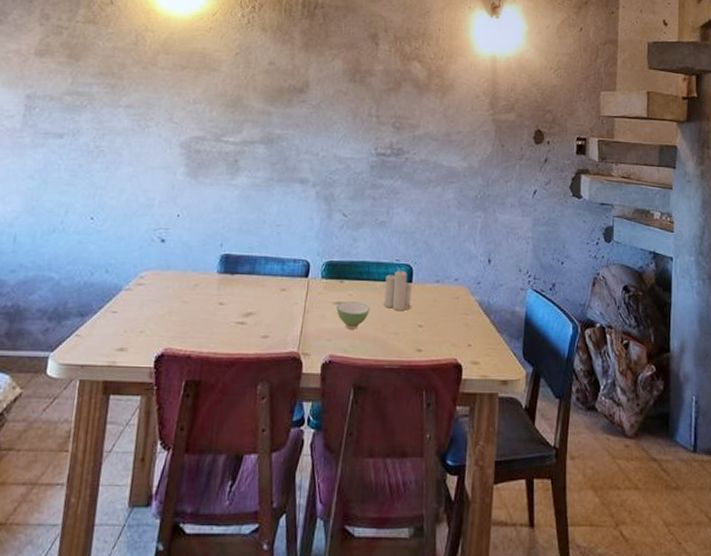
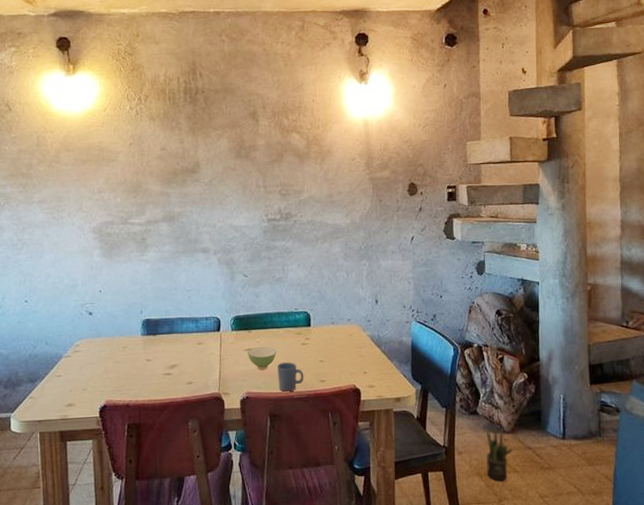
mug: none [368,323,399,360] -> present [277,362,304,392]
candle: present [383,269,412,312] -> none [287,316,313,351]
potted plant: none [602,429,636,500] -> present [485,427,514,482]

